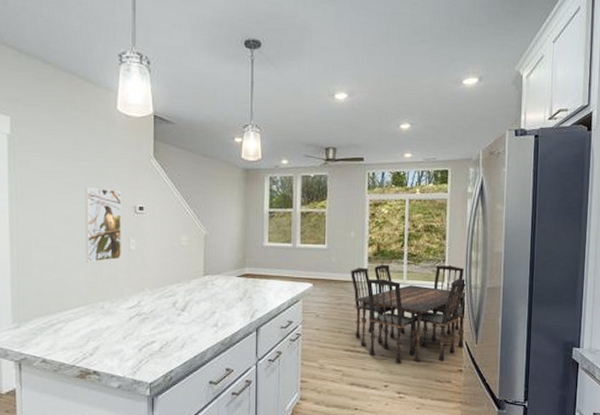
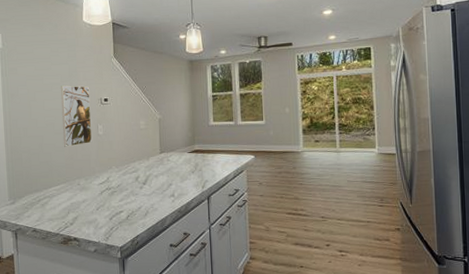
dining table: present [351,264,468,363] -> none [288,133,399,224]

